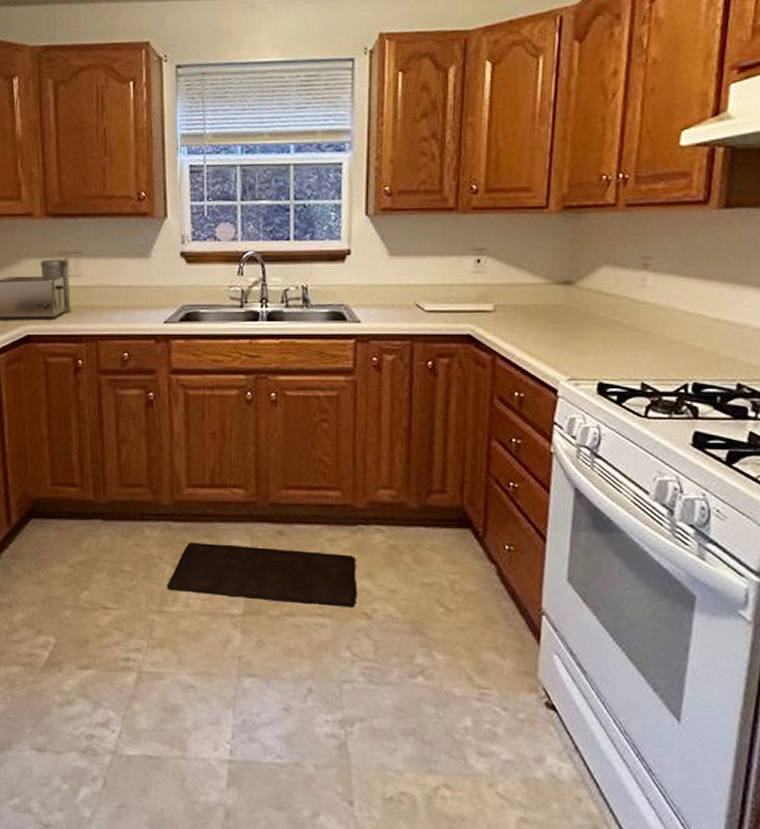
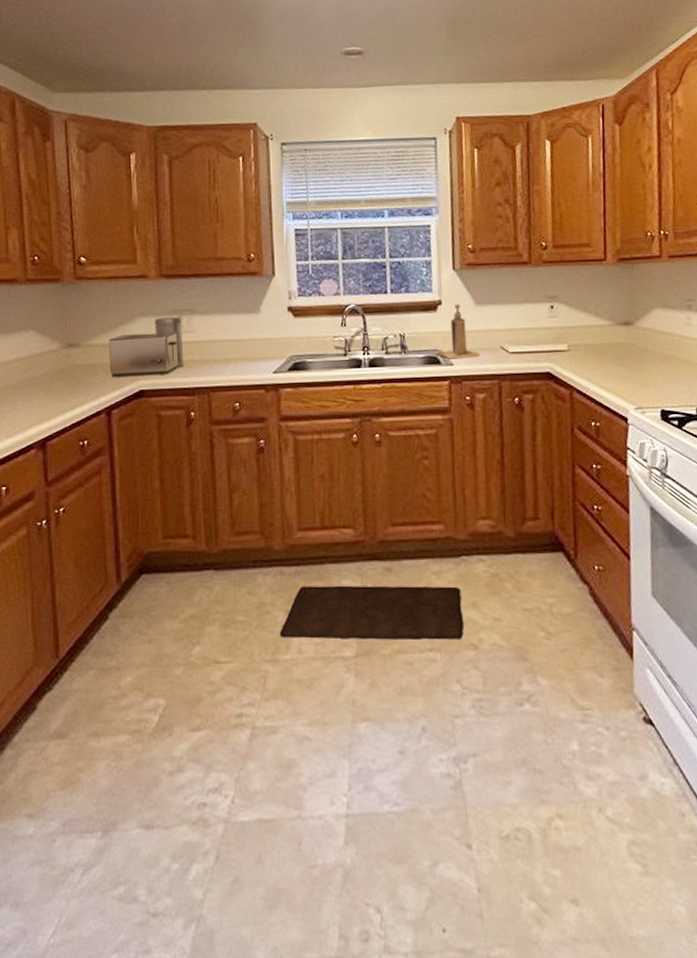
soap dispenser: none [340,254,391,316] -> present [435,304,480,360]

